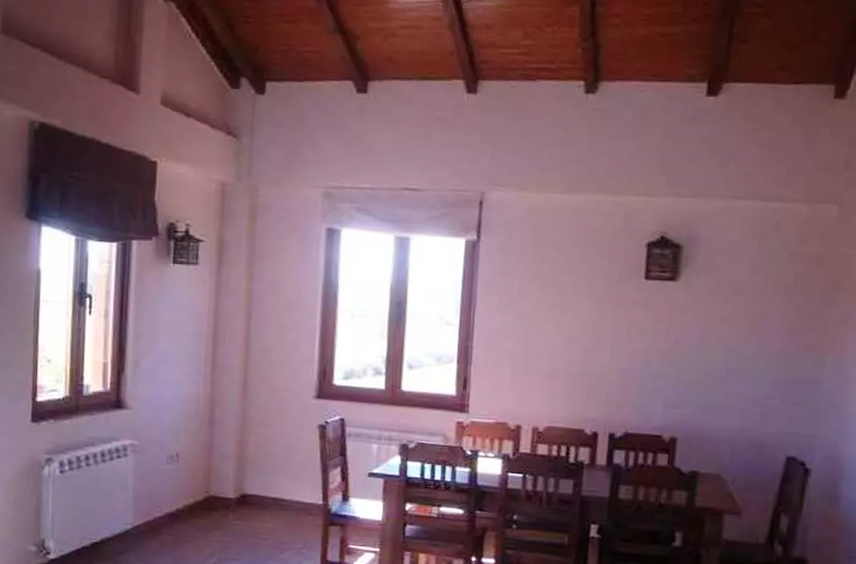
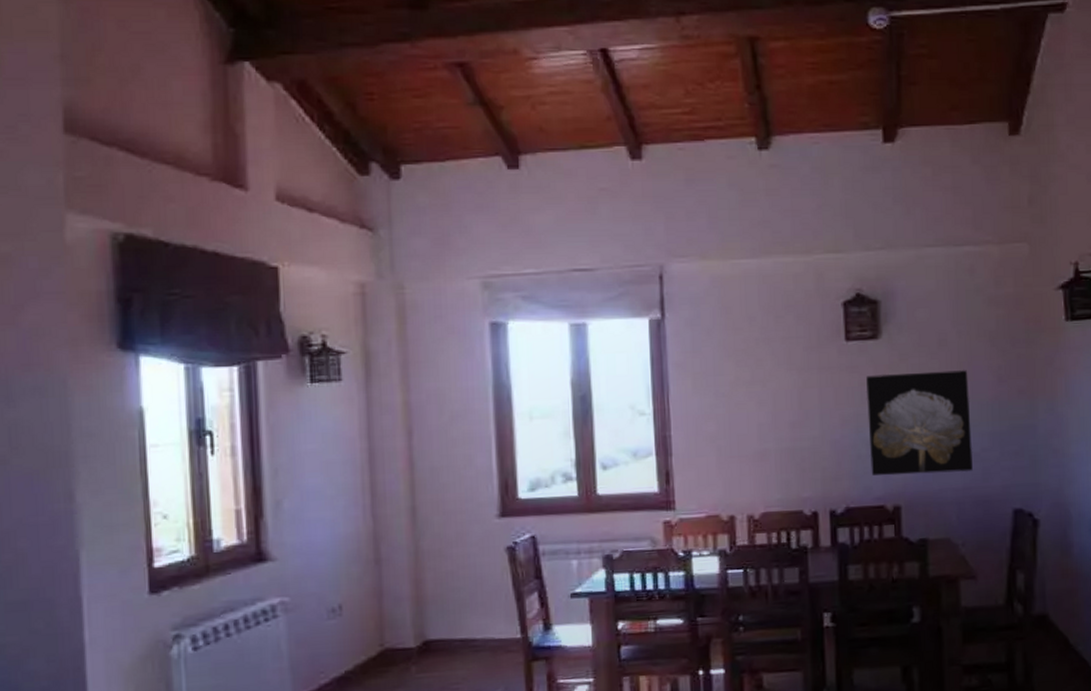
wall art: none [653,314,760,415] -> present [866,370,973,476]

